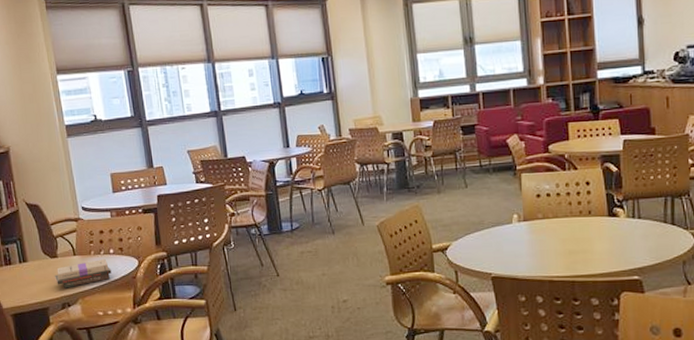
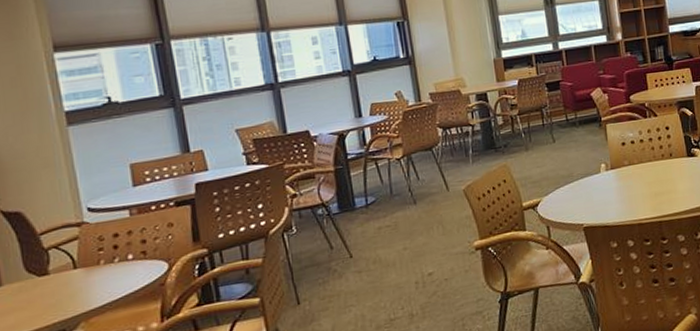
books: present [54,258,112,289] -> none [43,267,130,312]

